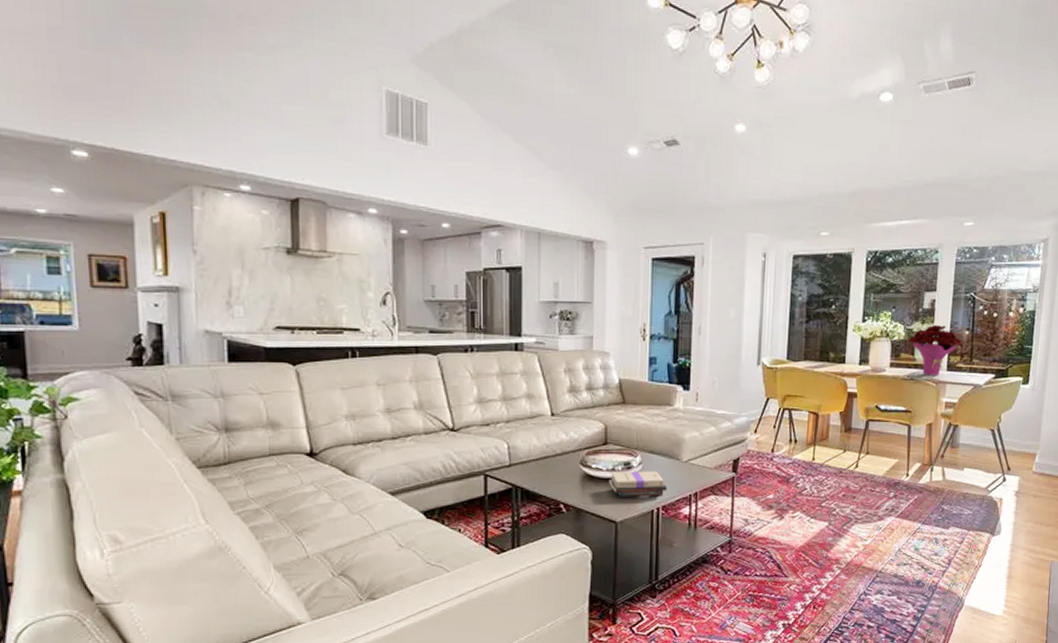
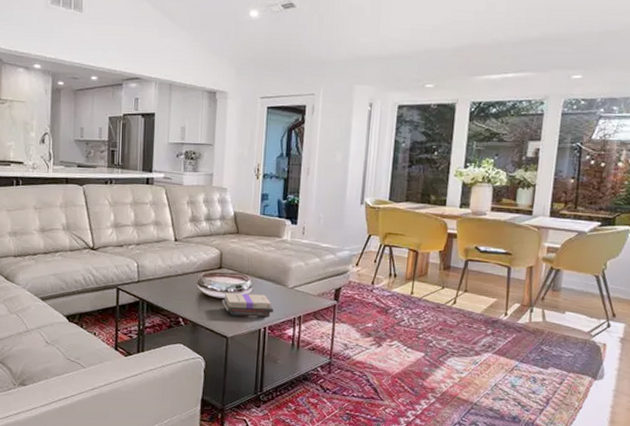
flower bouquet: present [908,324,963,375] -> none [510,172,567,221]

